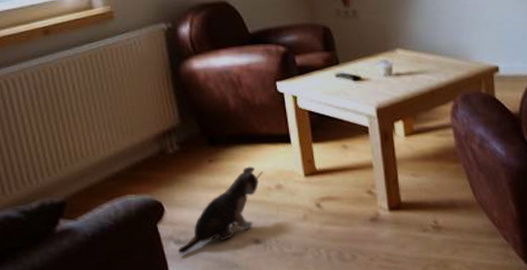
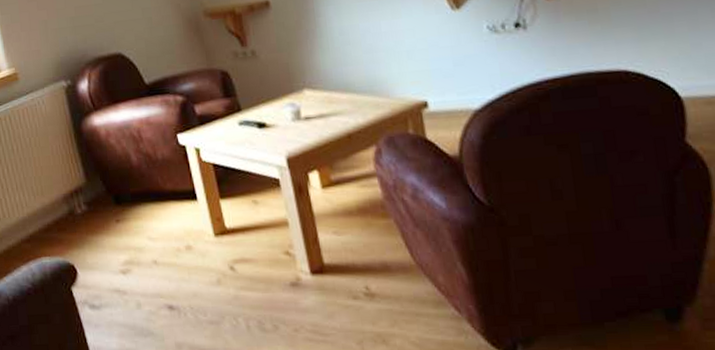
plush toy: present [177,166,263,254] -> none [92,226,171,319]

